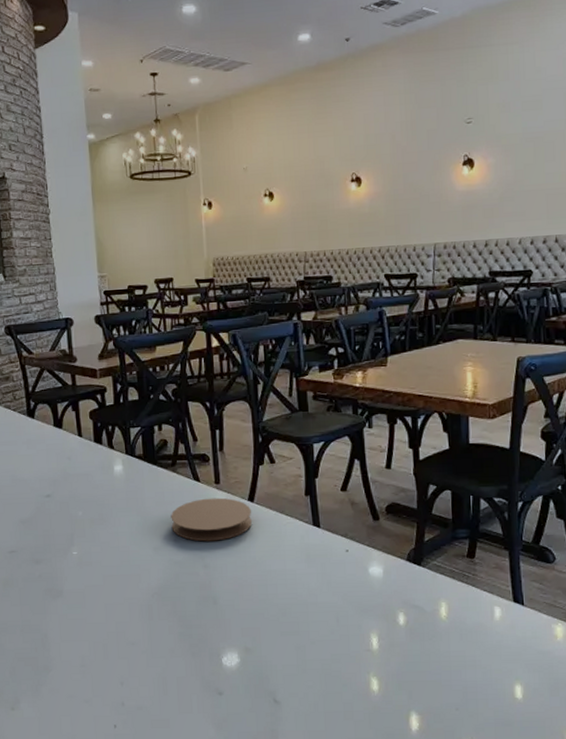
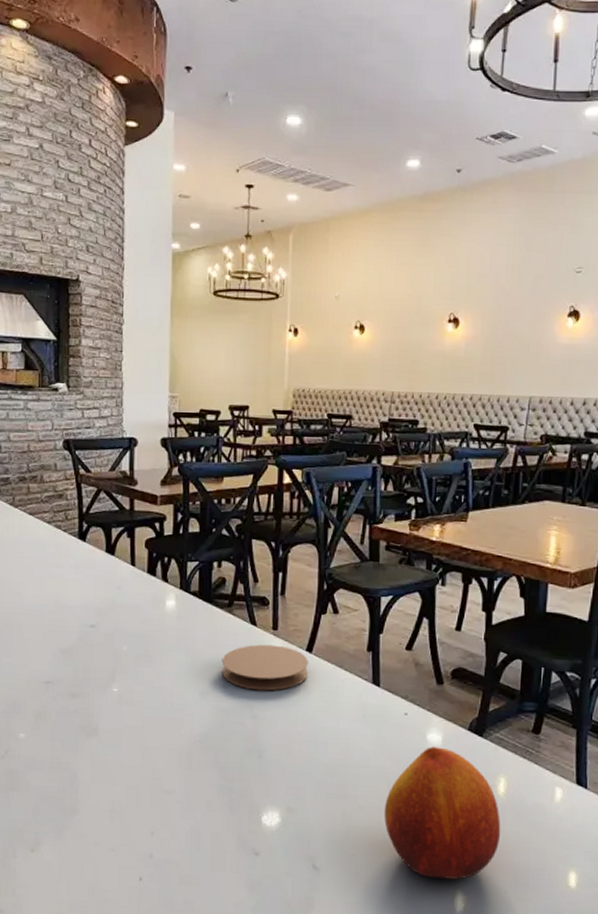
fruit: none [335,579,447,702] -> present [384,747,501,880]

